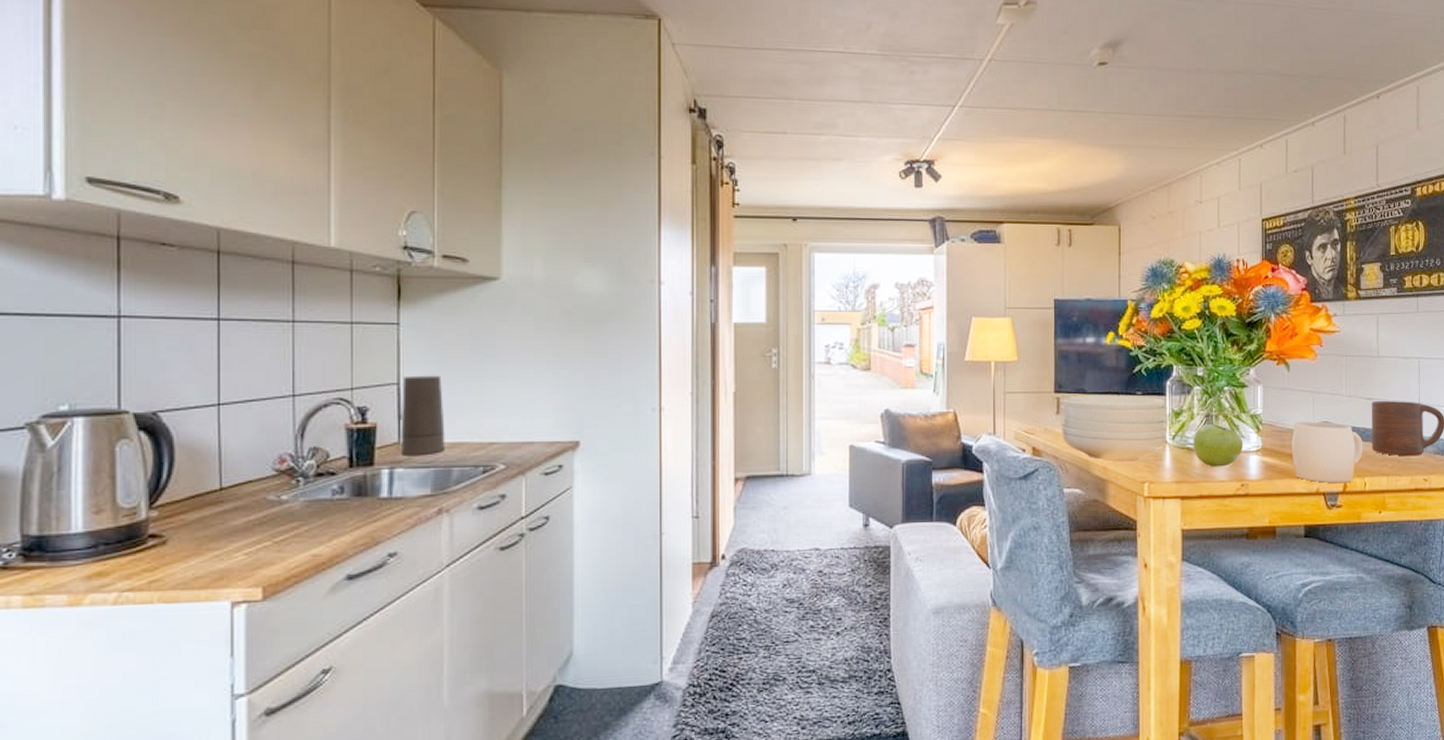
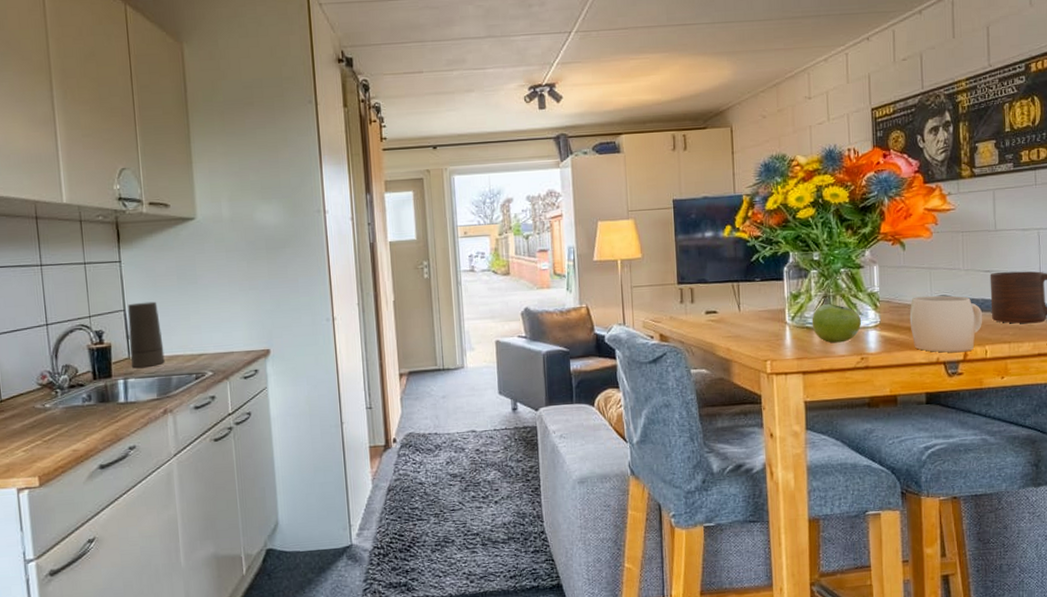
bowl: present [1059,396,1167,461] -> none [682,282,787,343]

